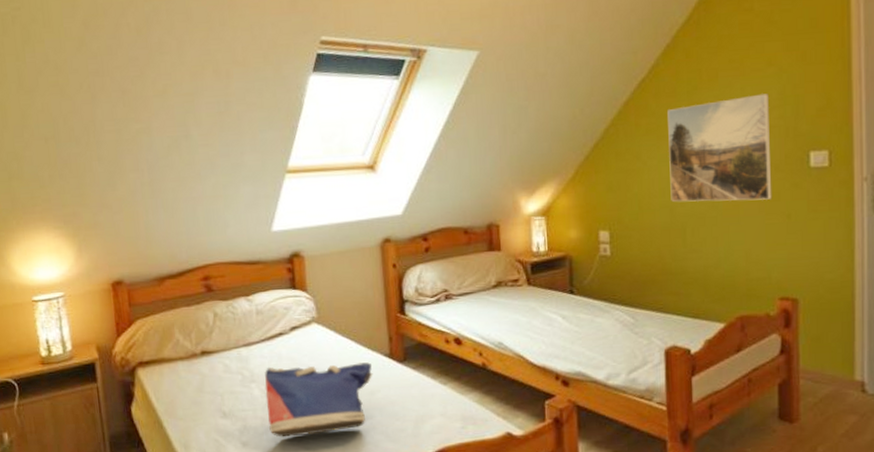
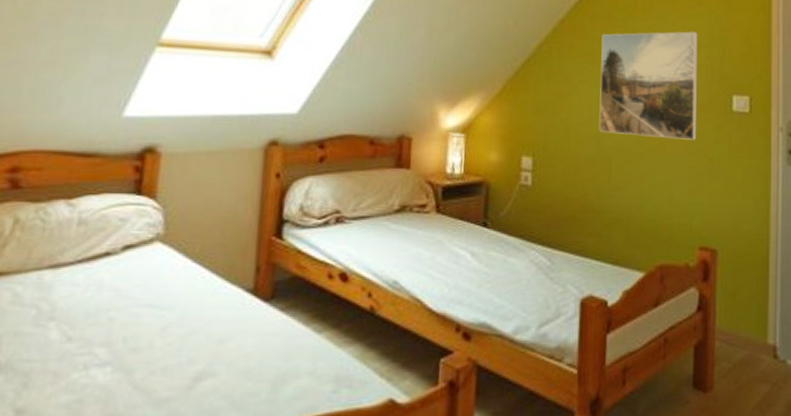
tote bag: present [265,362,373,437] -> none [62,299,227,402]

